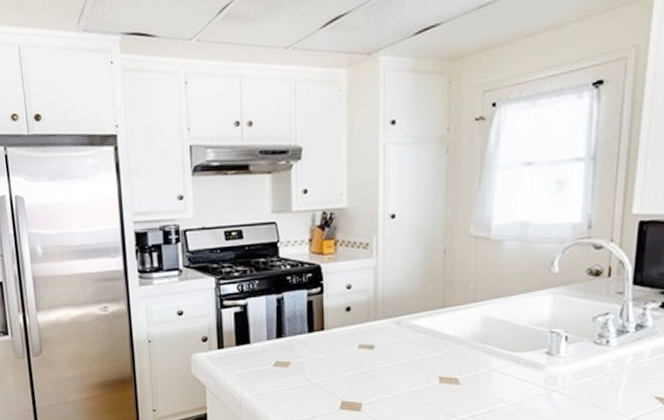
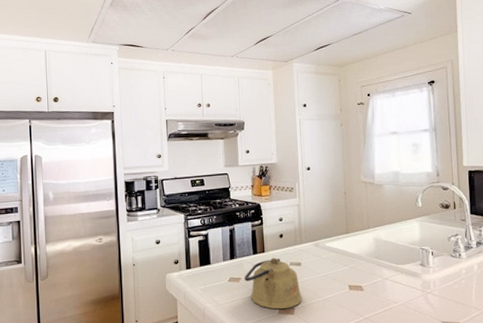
kettle: none [294,337,374,404] -> present [244,257,303,310]

